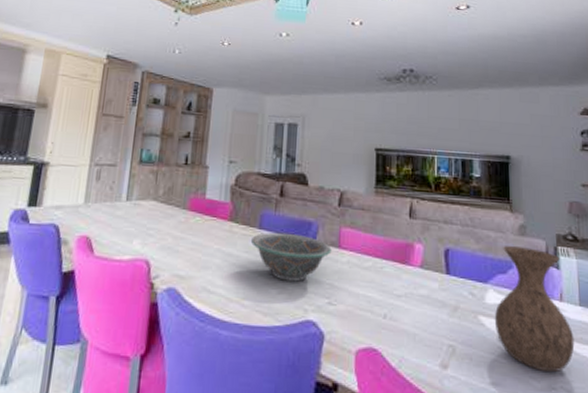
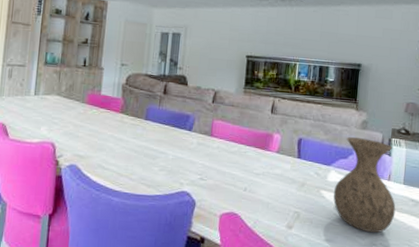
decorative bowl: present [250,232,332,282] -> none [138,123,205,162]

